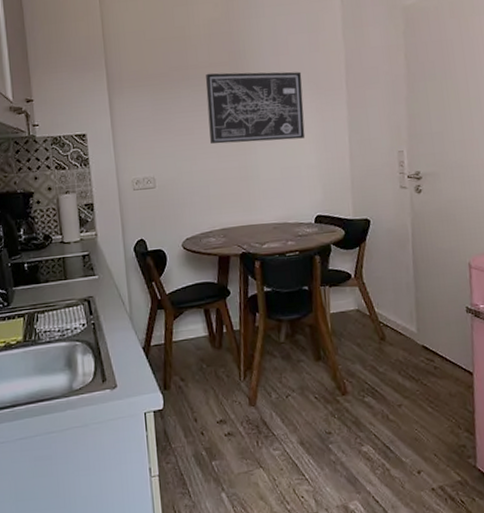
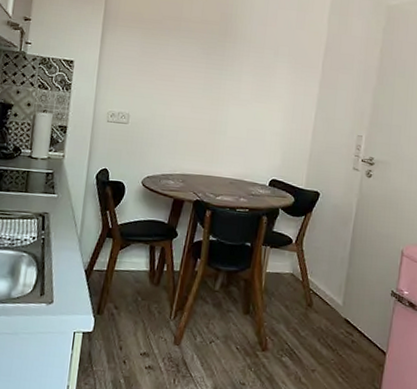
wall art: present [205,71,306,144] -> none [188,28,284,106]

